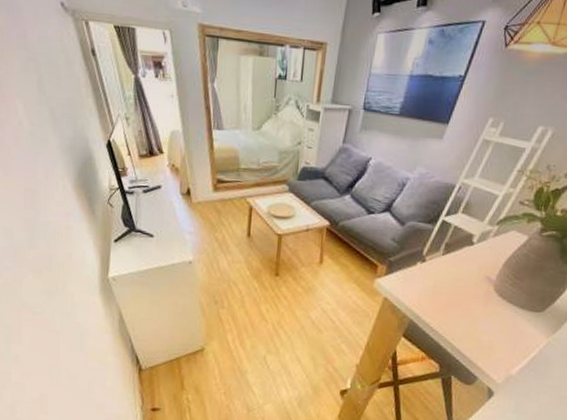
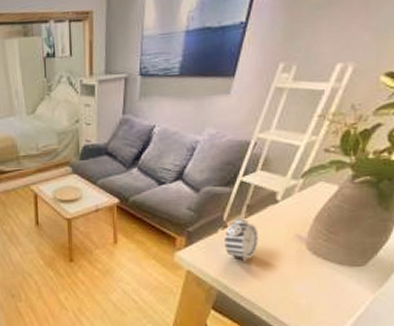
alarm clock: none [421,254,453,296] -> present [224,217,259,262]

